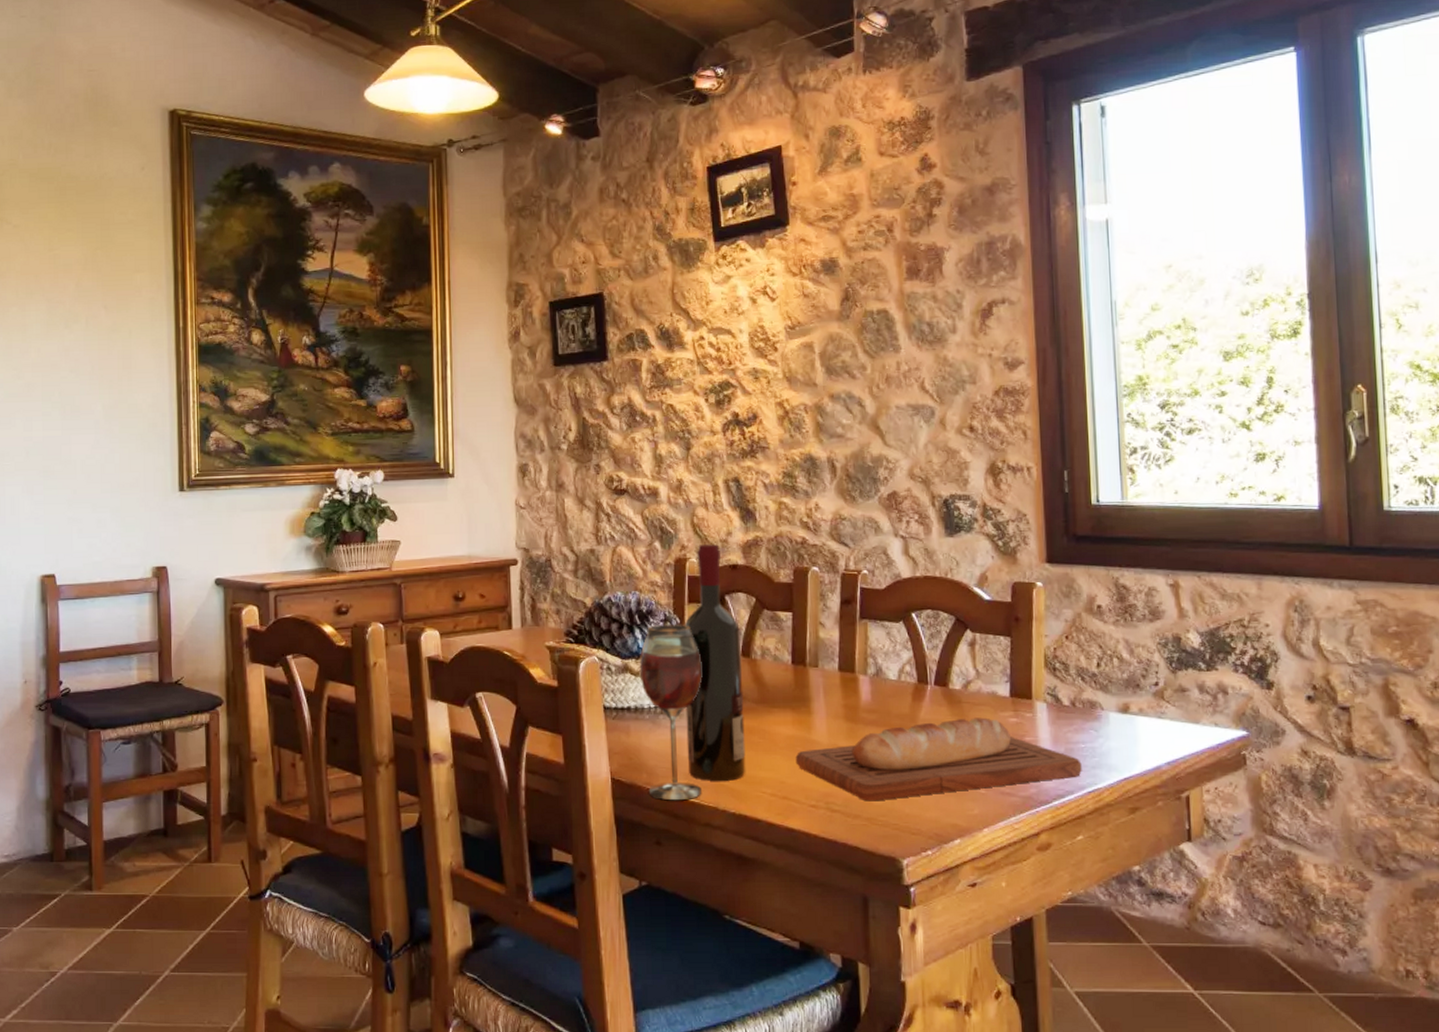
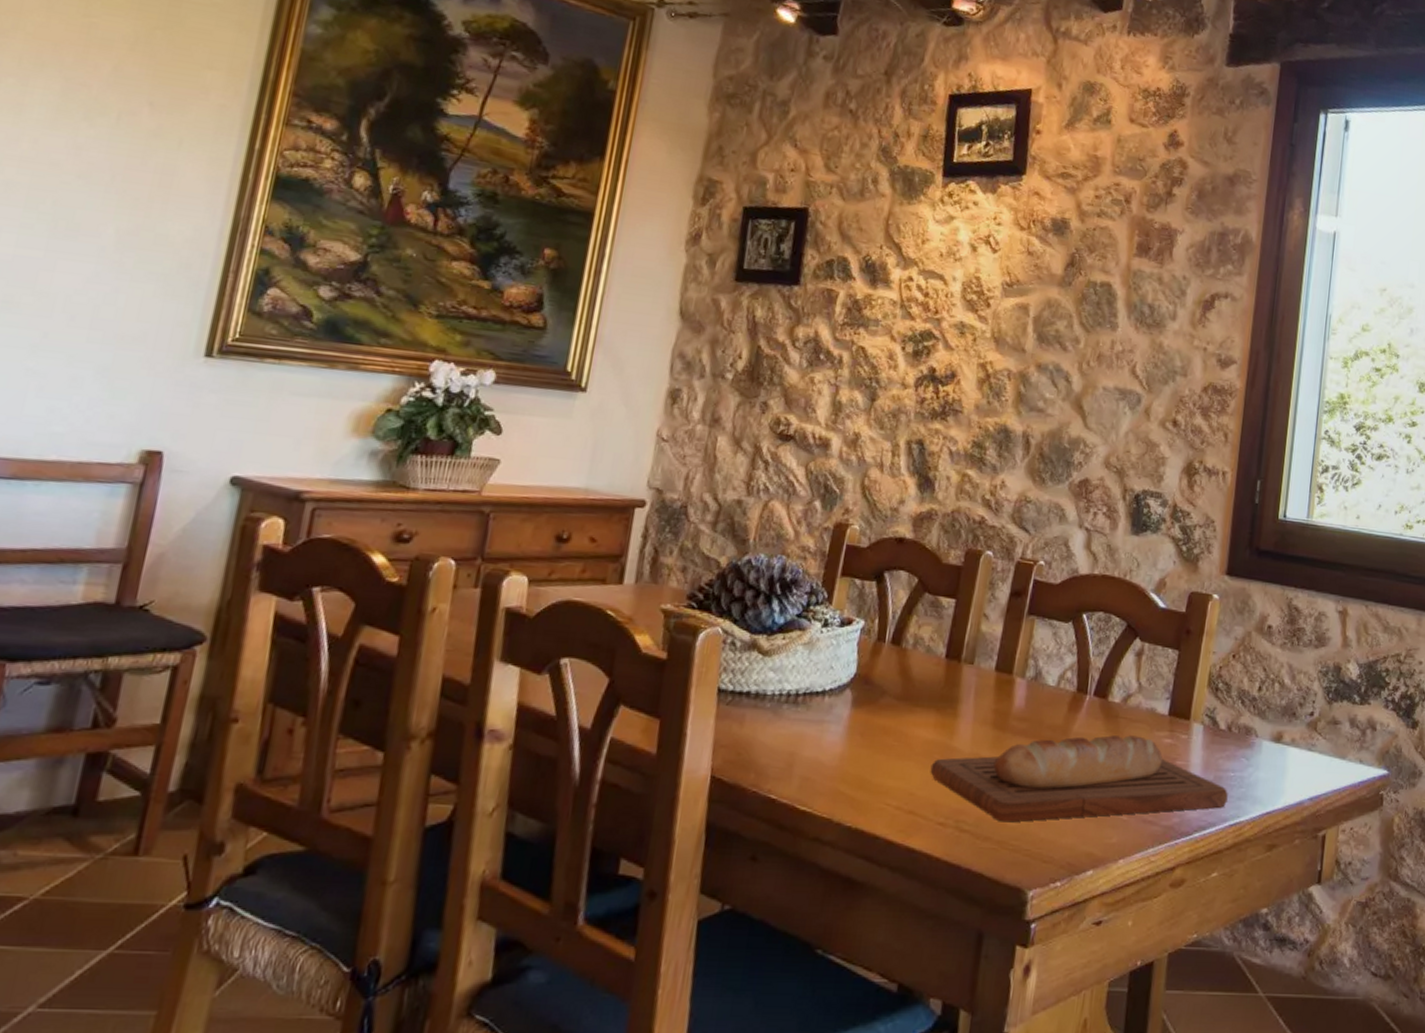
wineglass: present [639,624,703,801] -> none [753,597,845,809]
wine bottle: present [684,544,746,781] -> none [805,510,895,788]

